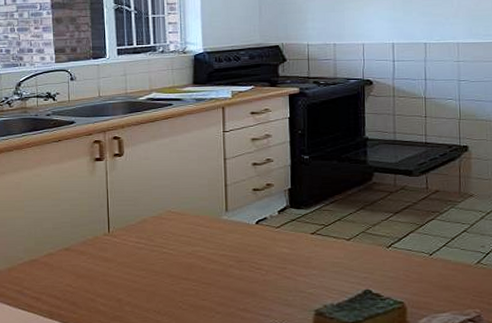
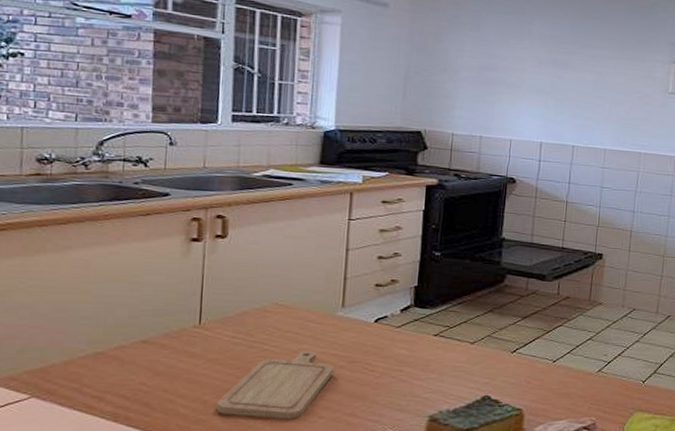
chopping board: none [129,252,225,315] -> present [216,351,334,420]

